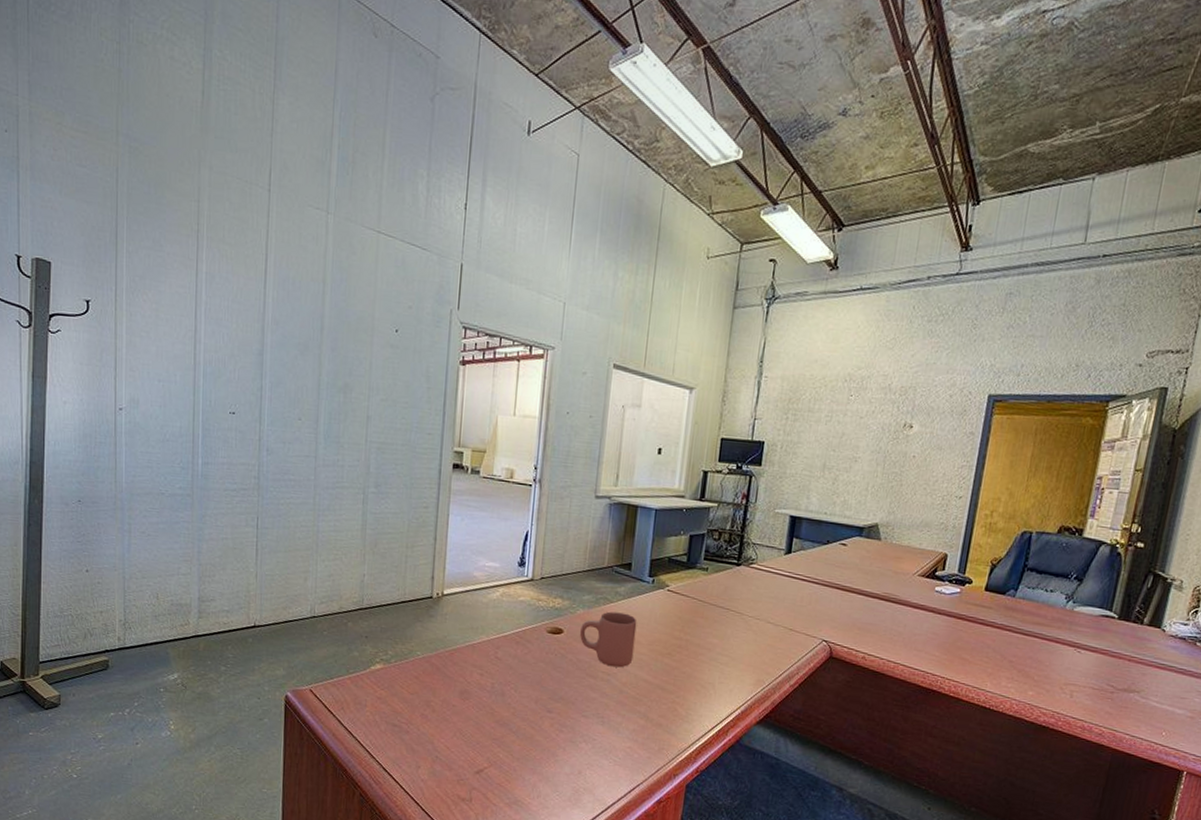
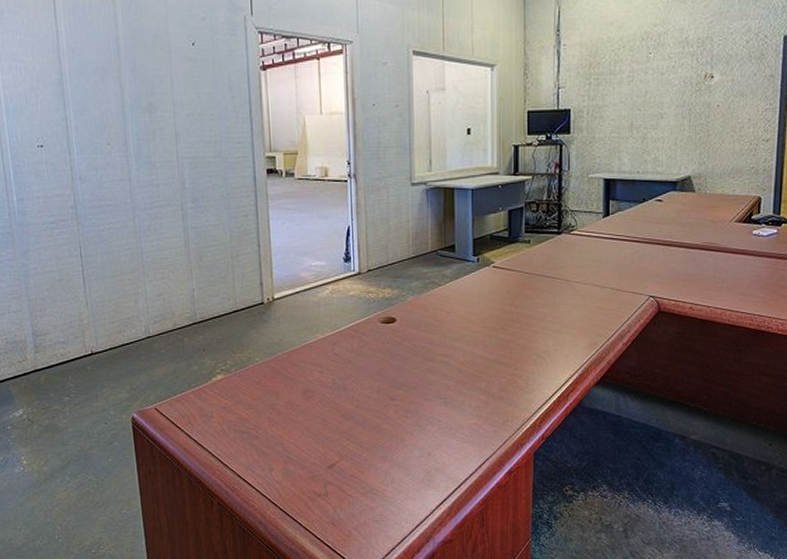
mug: present [579,611,637,668] -> none [412,294,468,348]

